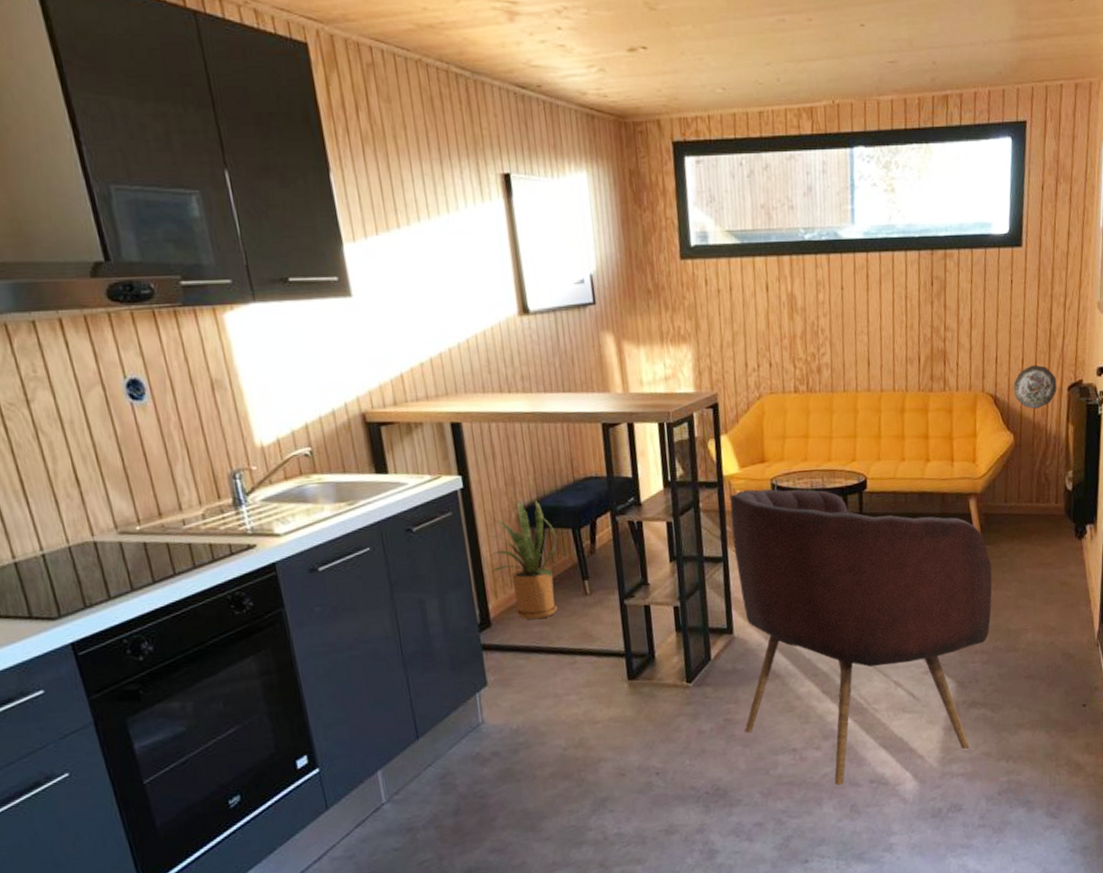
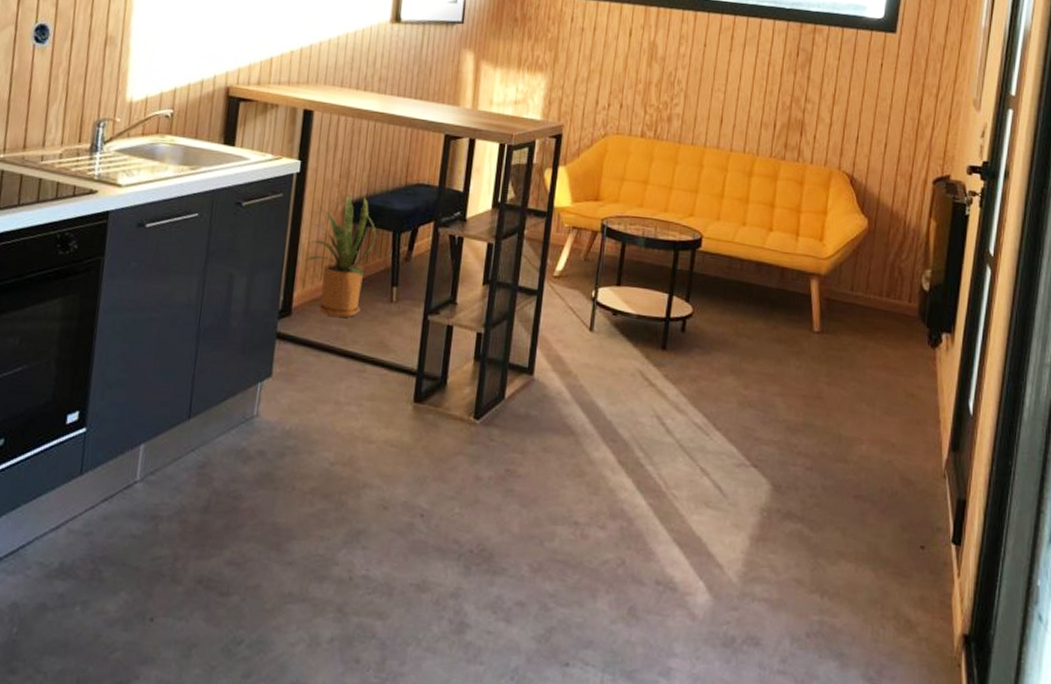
armchair: present [730,489,992,786] -> none [526,226,828,579]
decorative plate: present [1013,364,1057,409] -> none [873,151,921,197]

